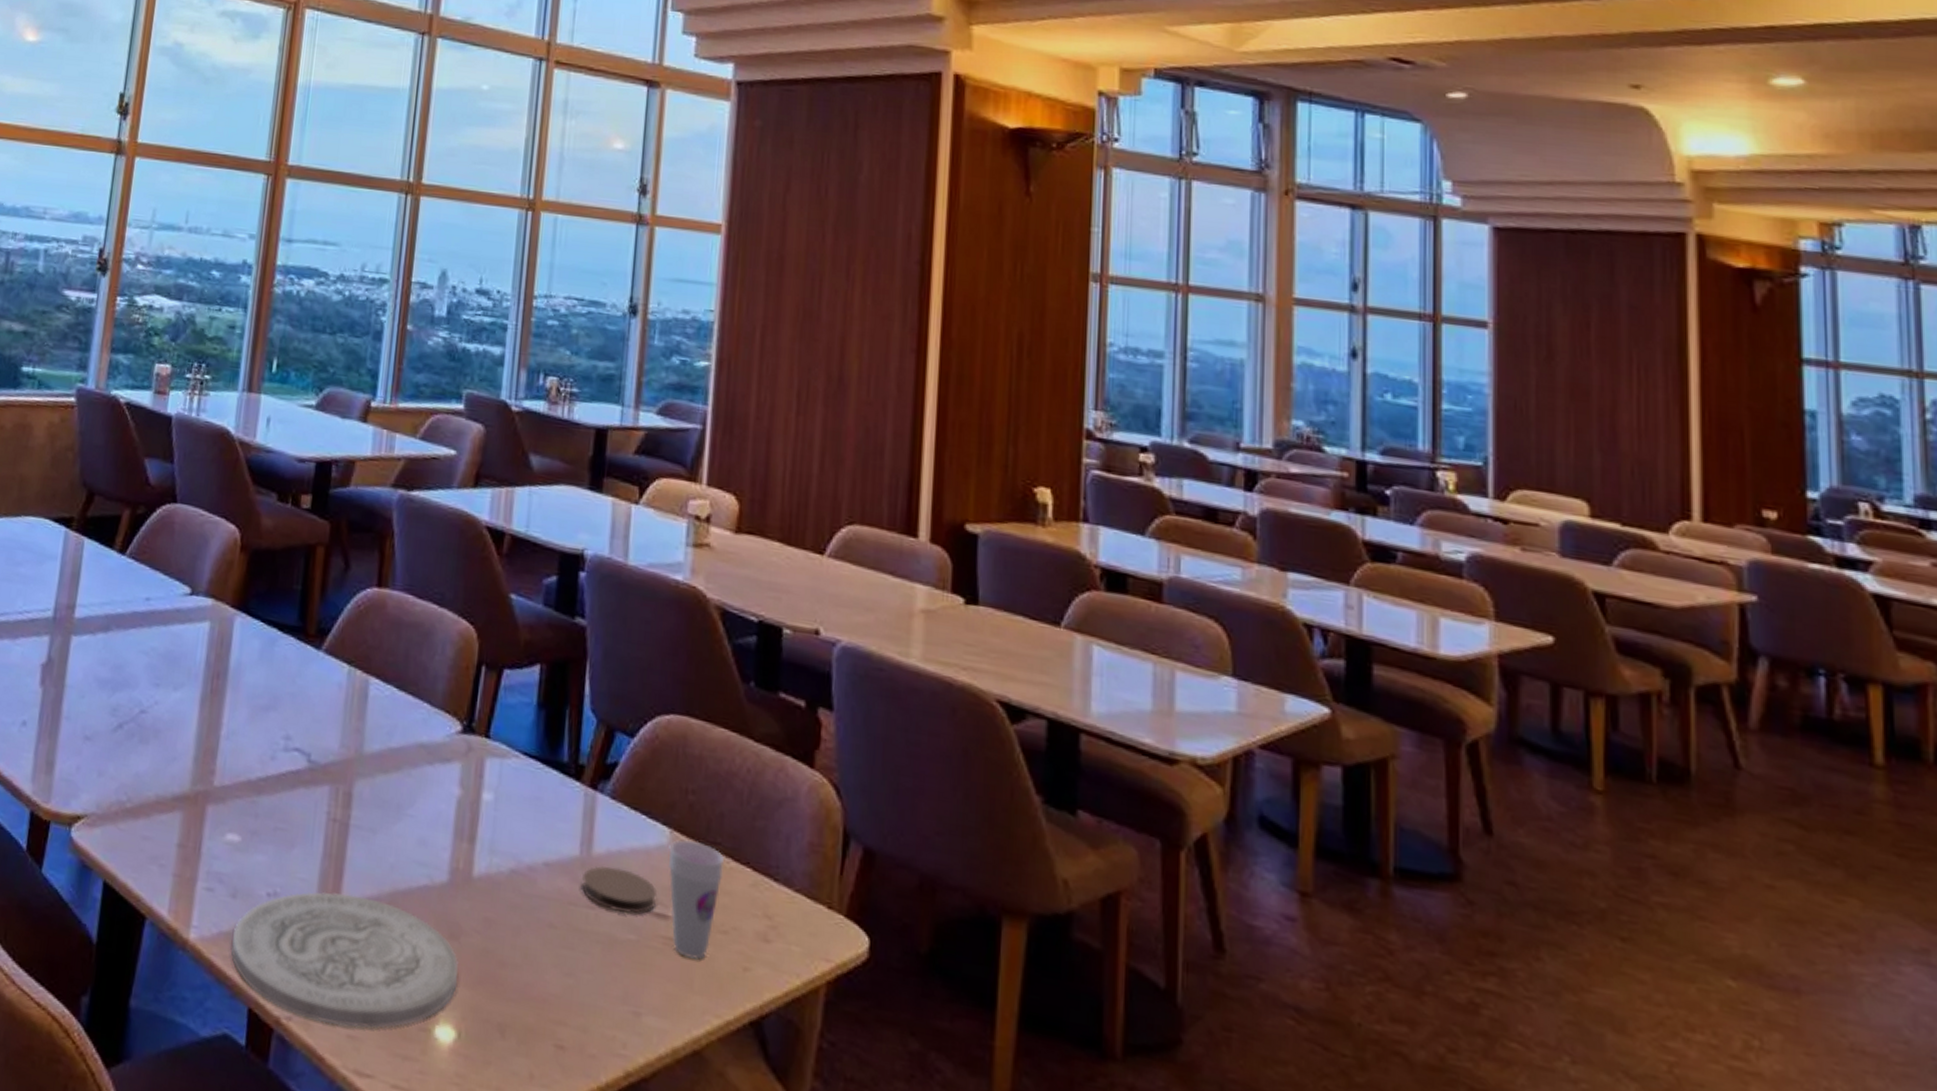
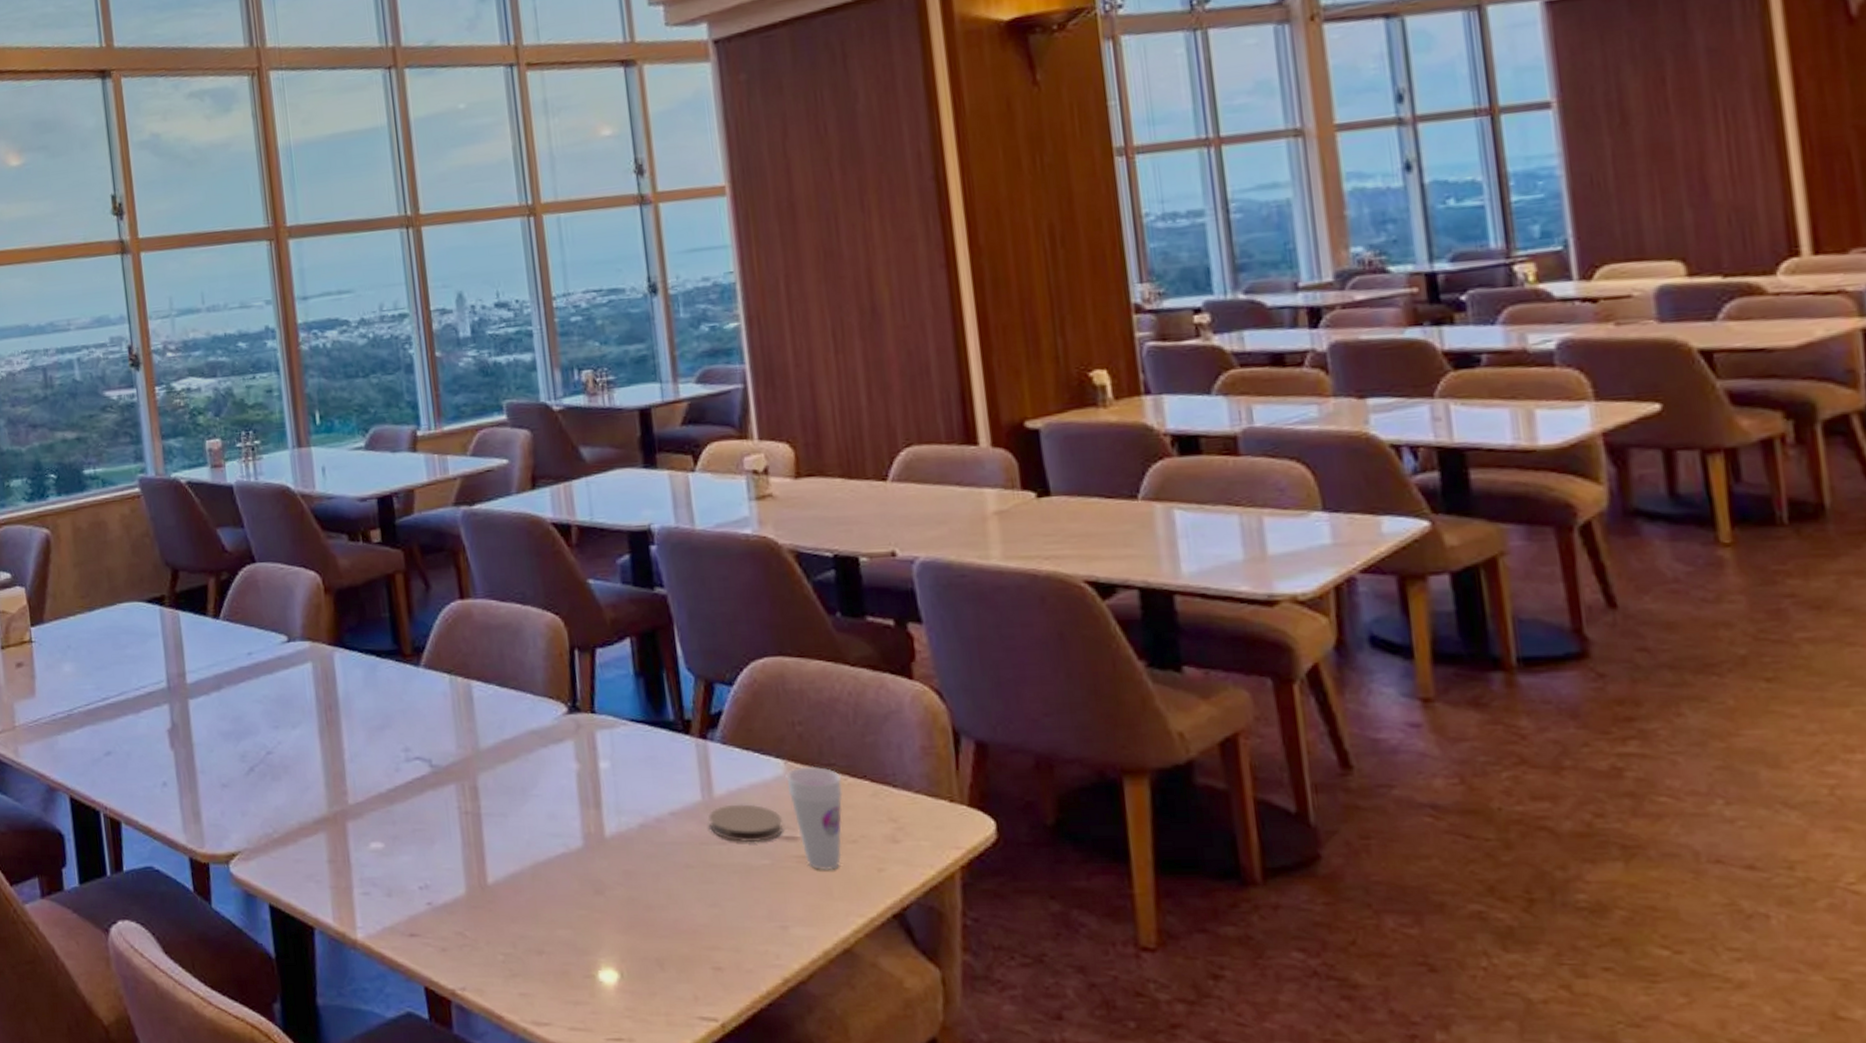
plate: present [231,891,459,1028] -> none [396,874,611,987]

